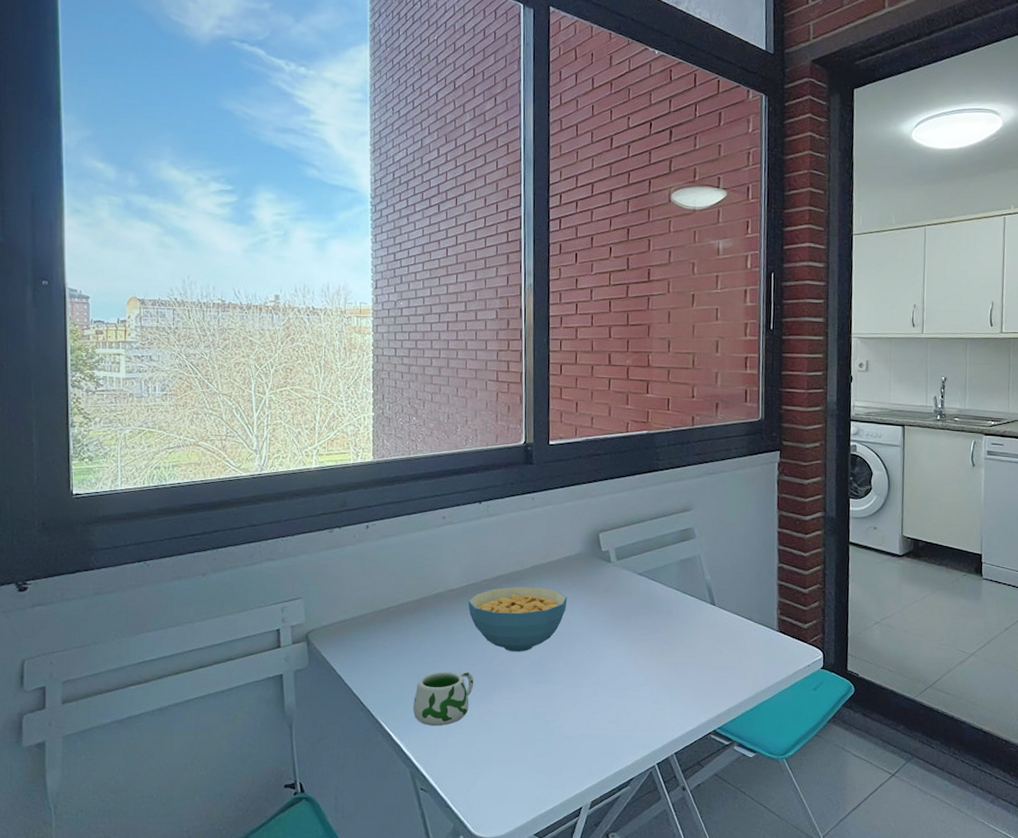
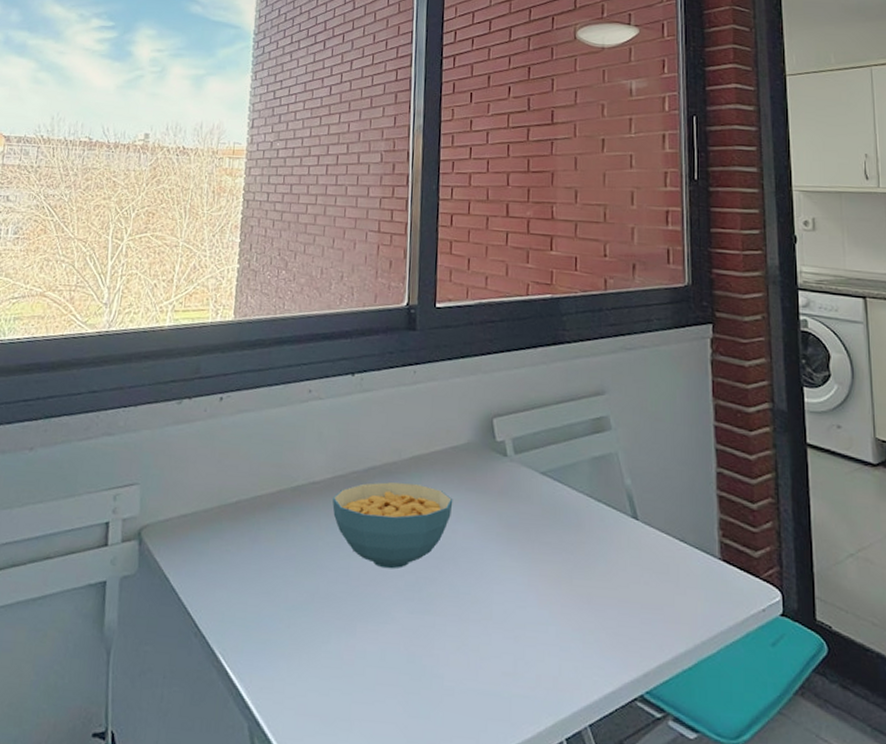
mug: present [412,672,474,726] -> none [257,589,335,664]

